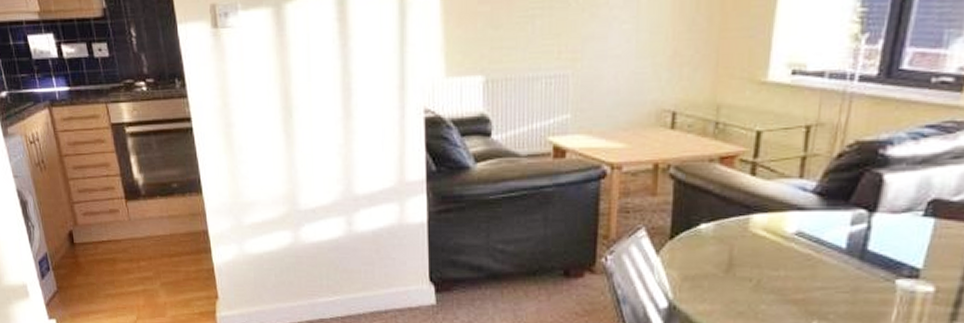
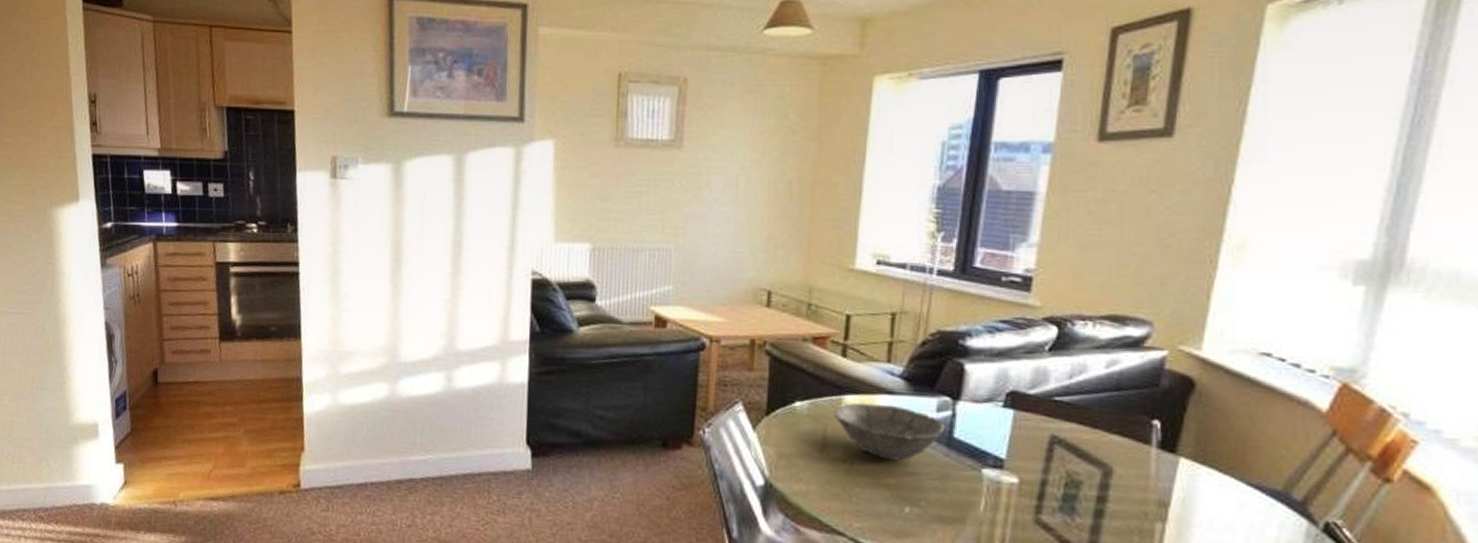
bowl: none [741,221,859,276] -> present [835,402,945,461]

